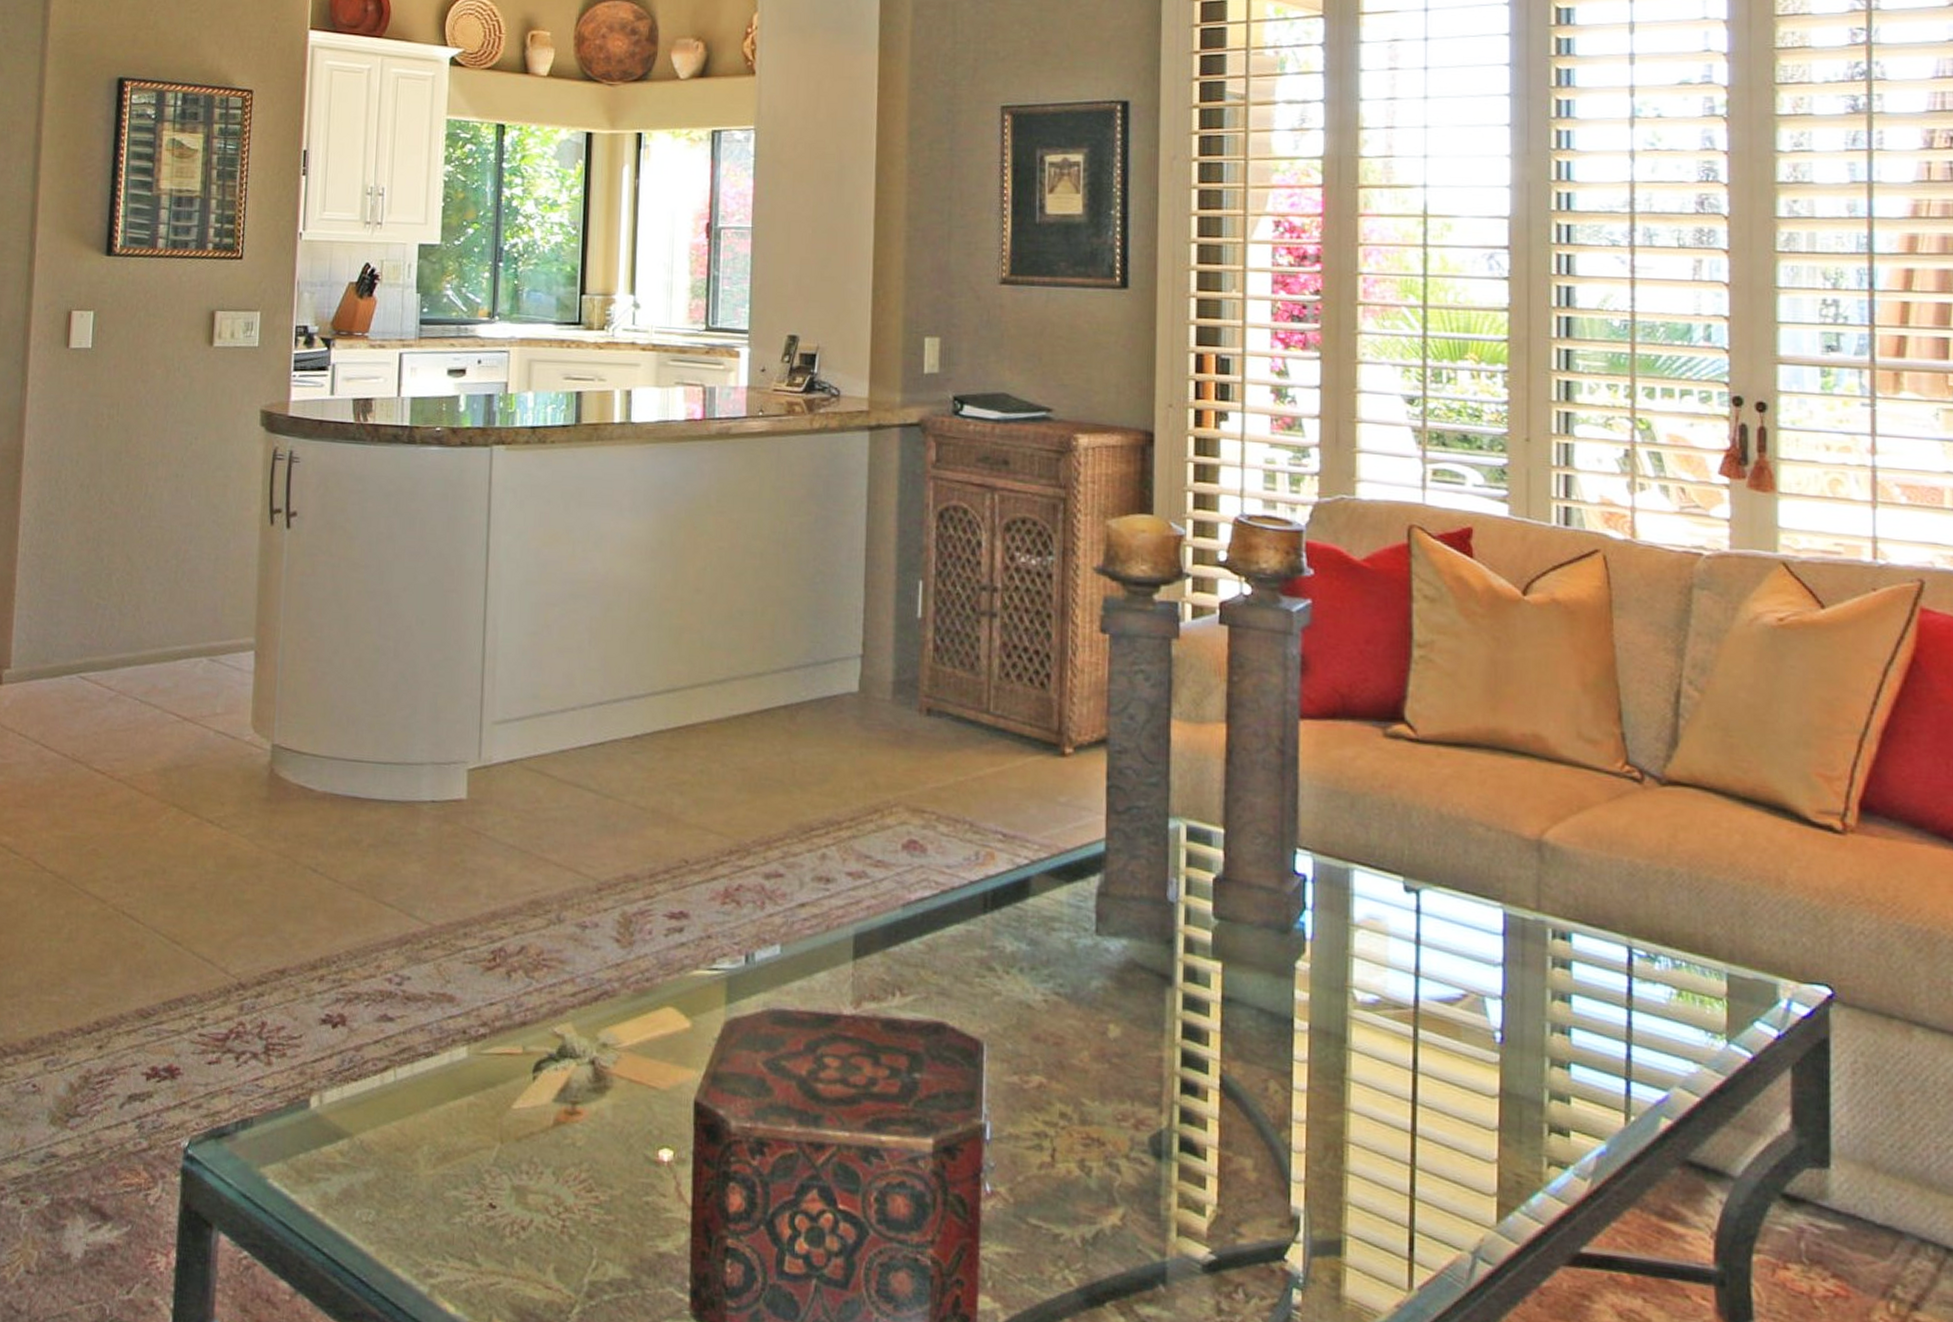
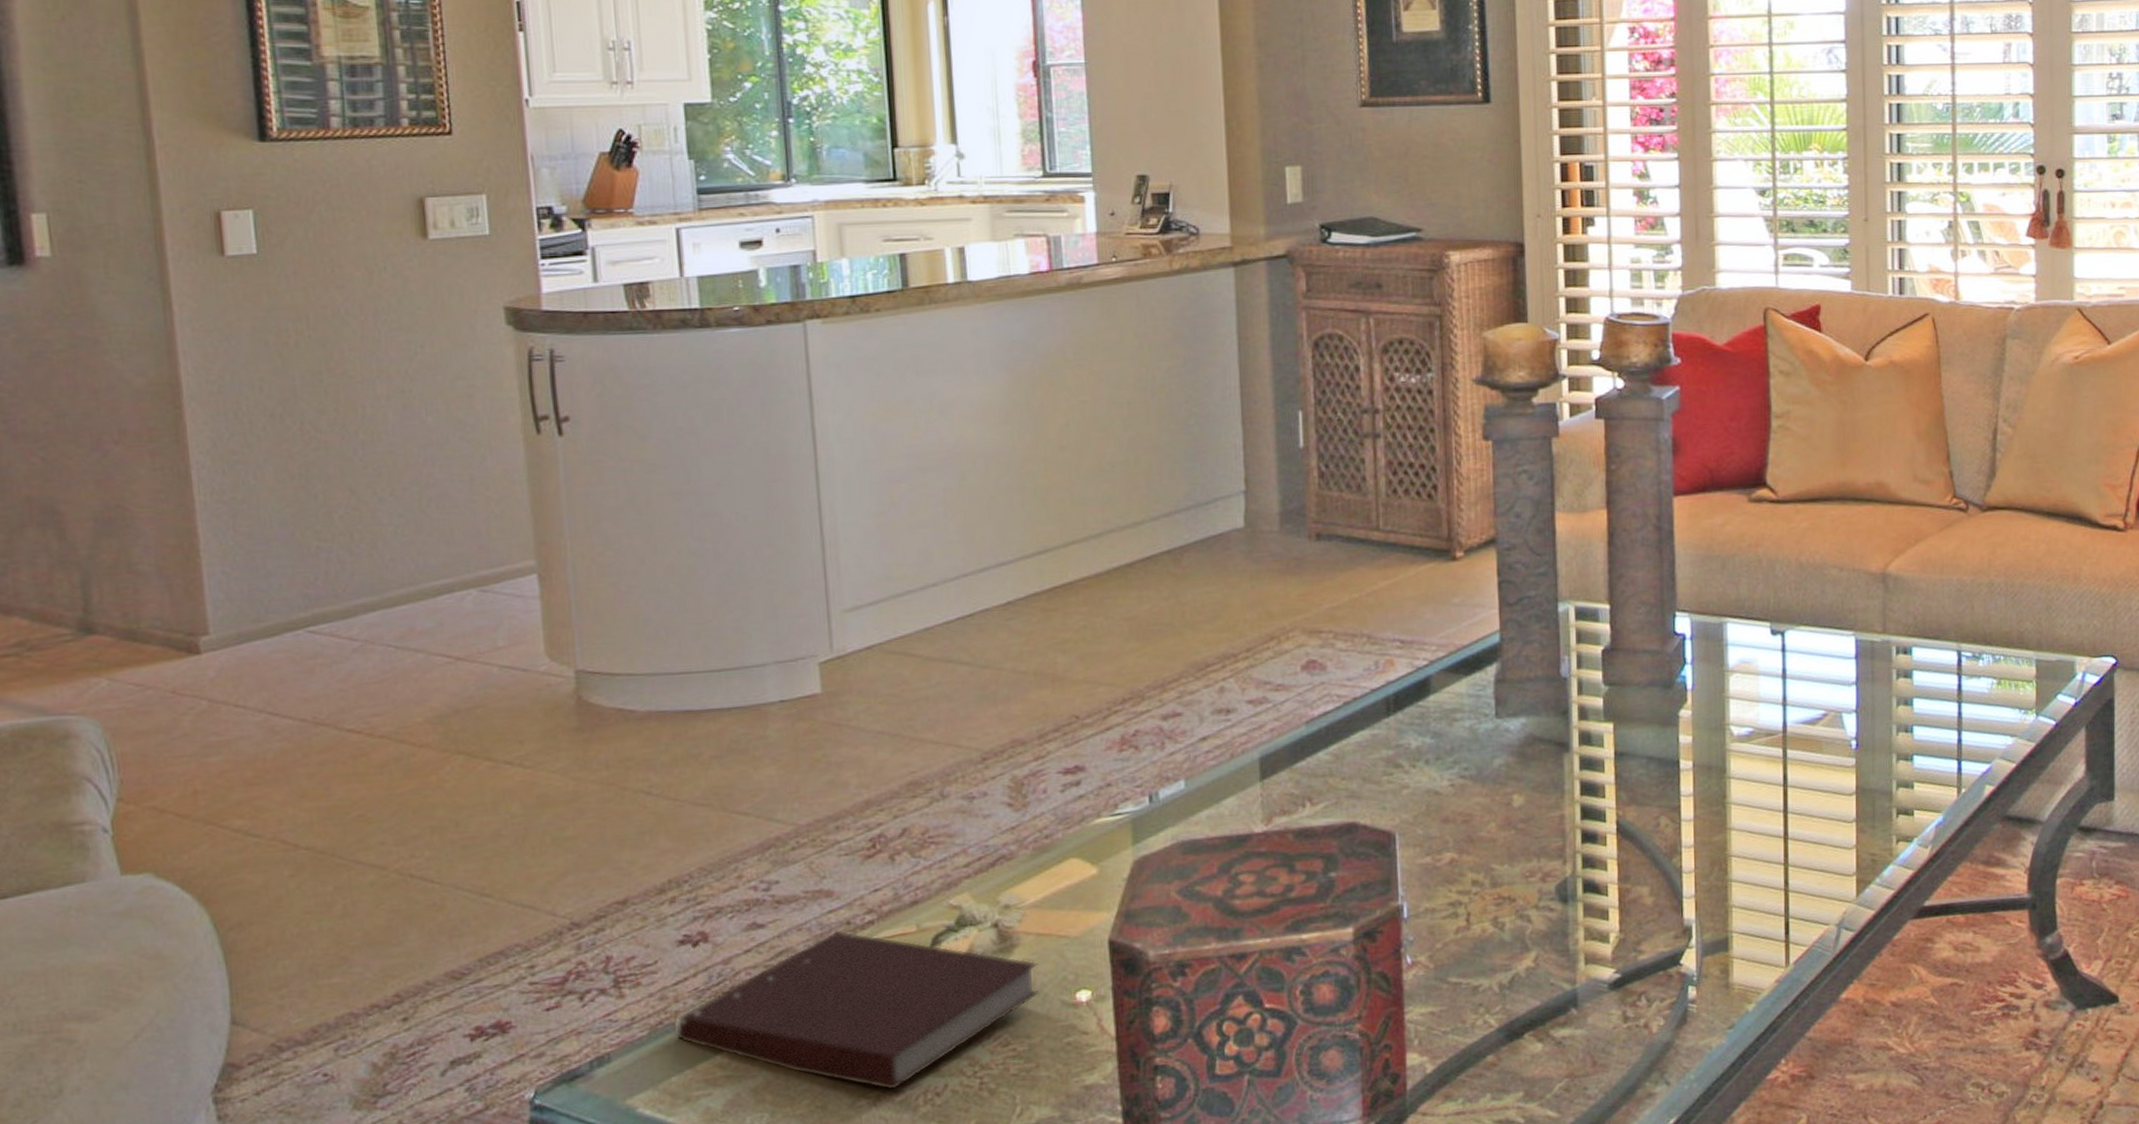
notebook: none [307,1037,627,1215] -> present [674,930,1040,1091]

